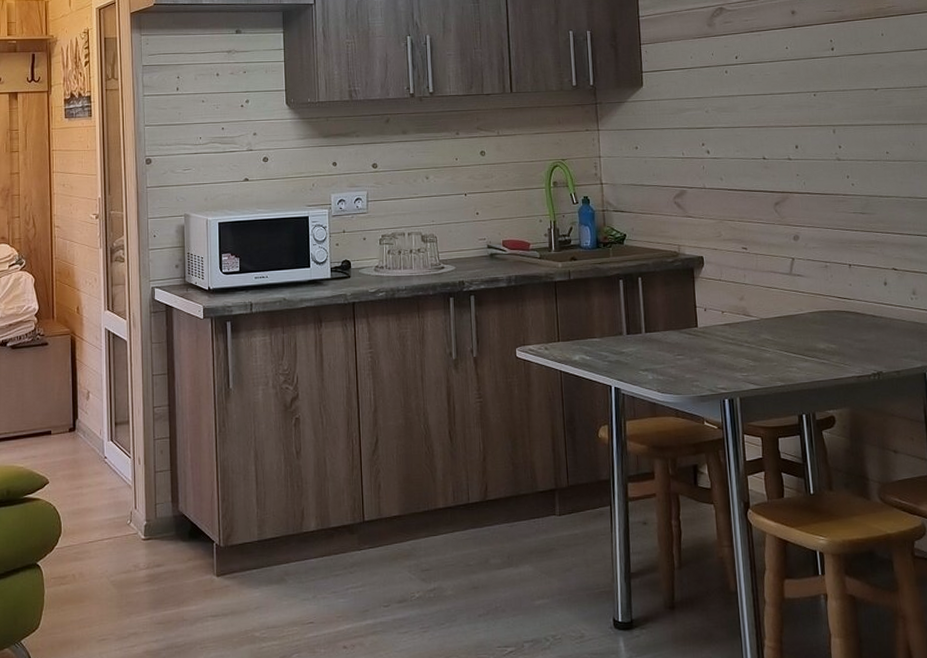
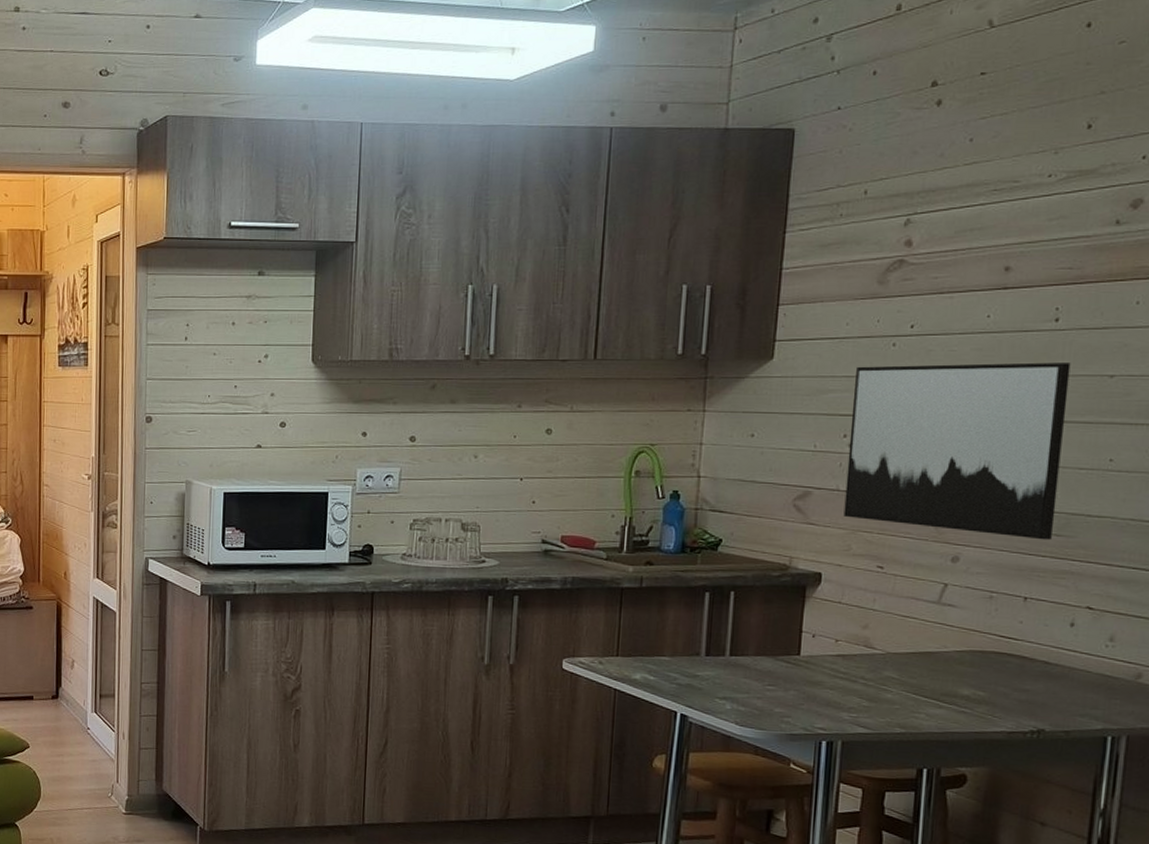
wall art: none [703,81,859,218] -> present [843,362,1071,541]

